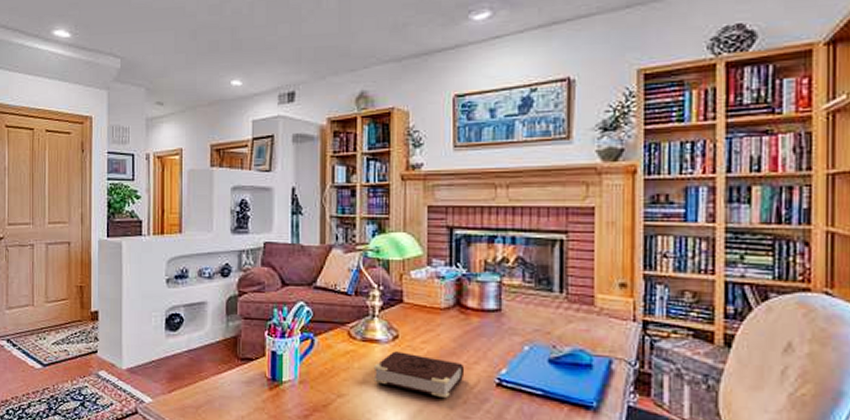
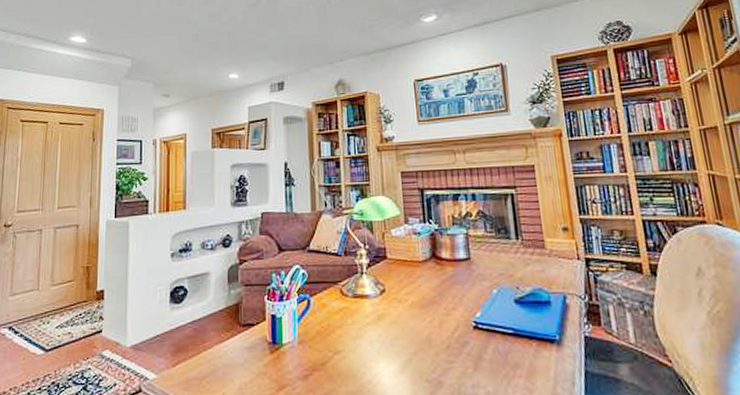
book: present [373,351,465,397] -> none [365,304,446,345]

